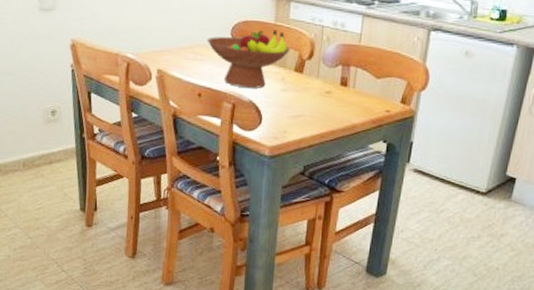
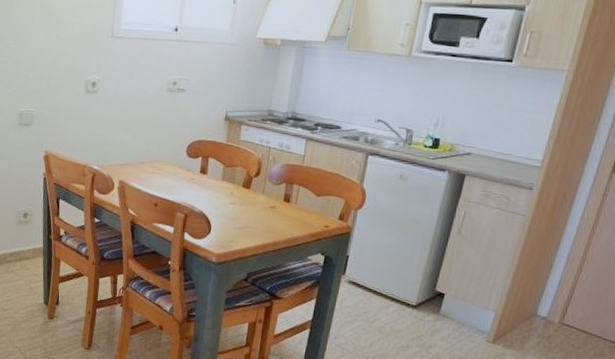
fruit bowl: present [207,30,290,88] -> none [165,149,240,201]

